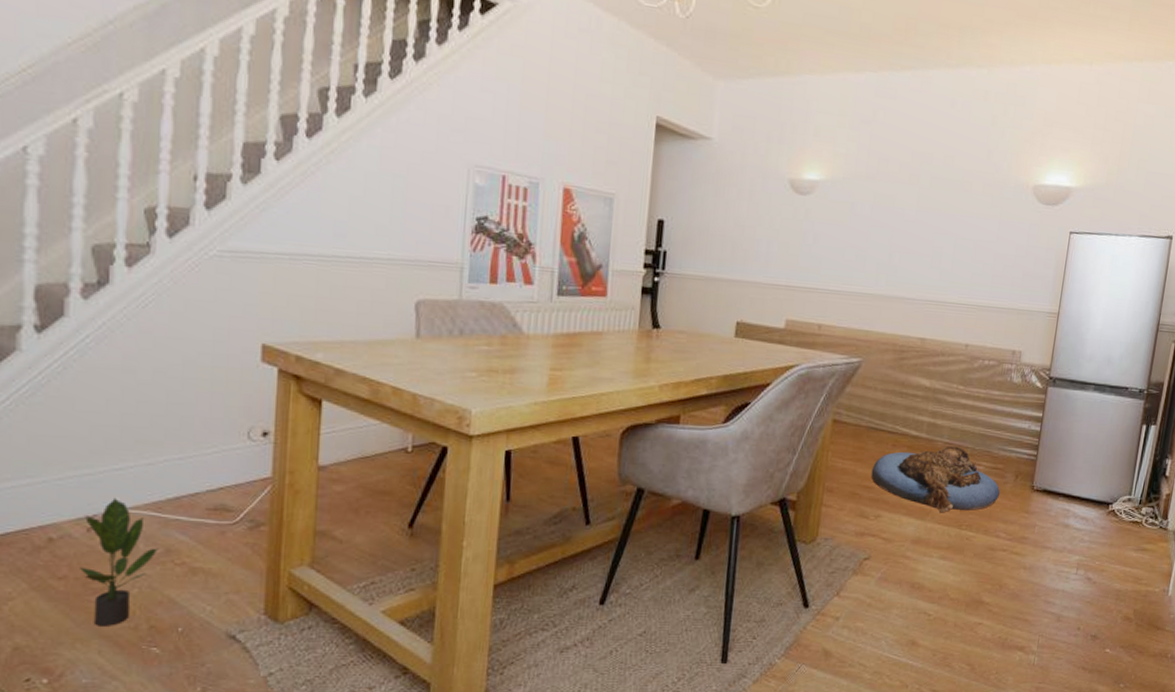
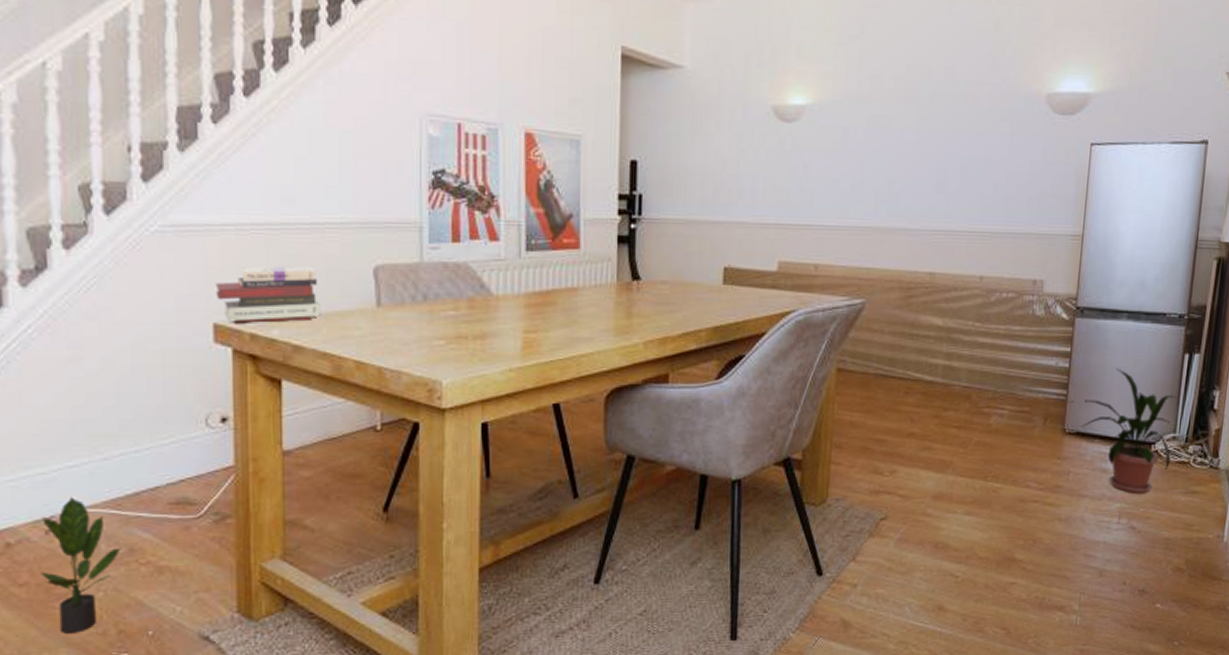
books: none [266,294,364,348] -> present [215,266,321,323]
pet bed: present [871,446,1000,513] -> none [883,390,1028,464]
house plant: none [1037,434,1133,548] -> present [1067,368,1176,493]

